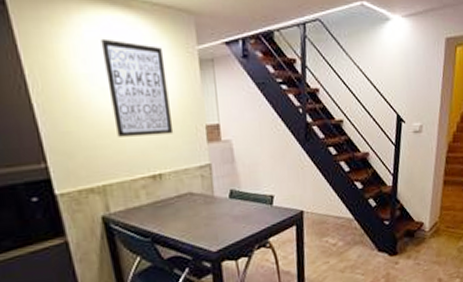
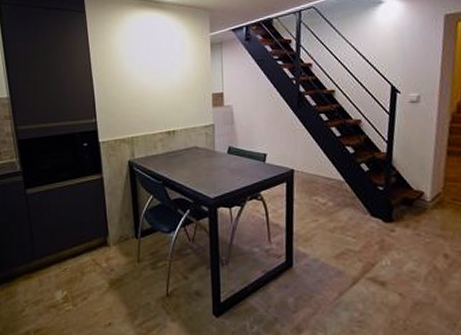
wall art: present [101,38,174,137] -> none [141,31,187,101]

